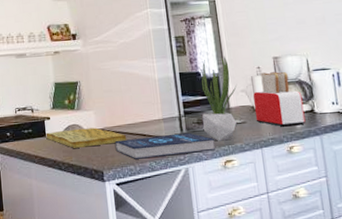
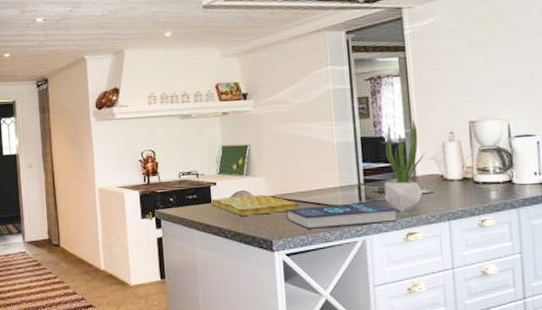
toaster: present [253,72,306,127] -> none [443,137,502,198]

